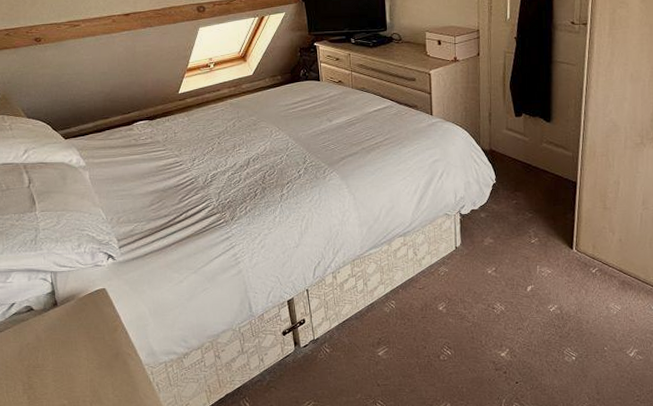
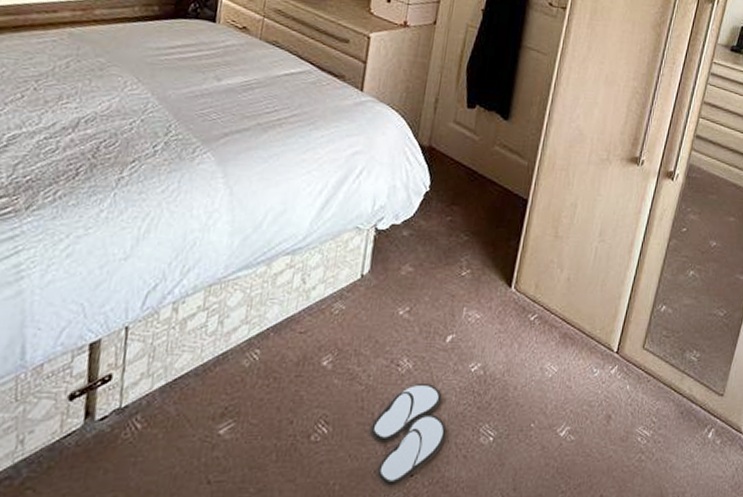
slippers: none [482,321,538,390] -> present [370,384,447,486]

